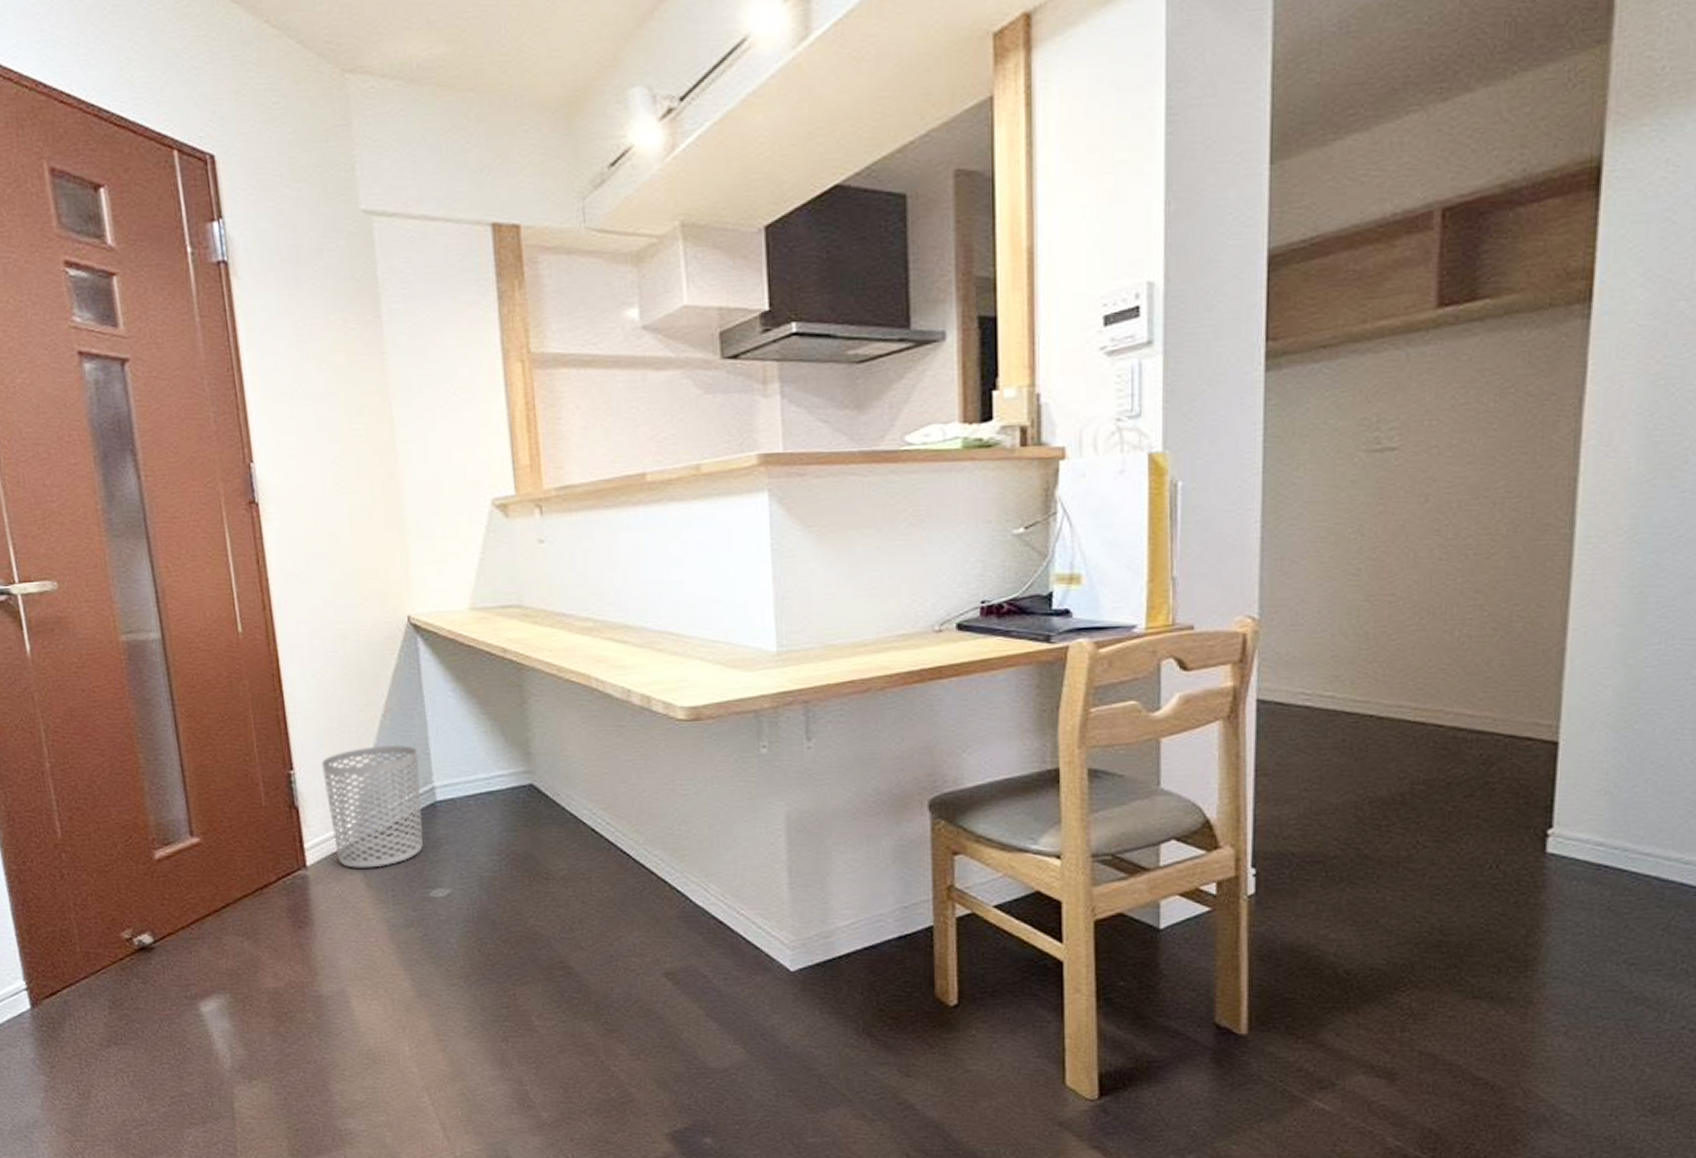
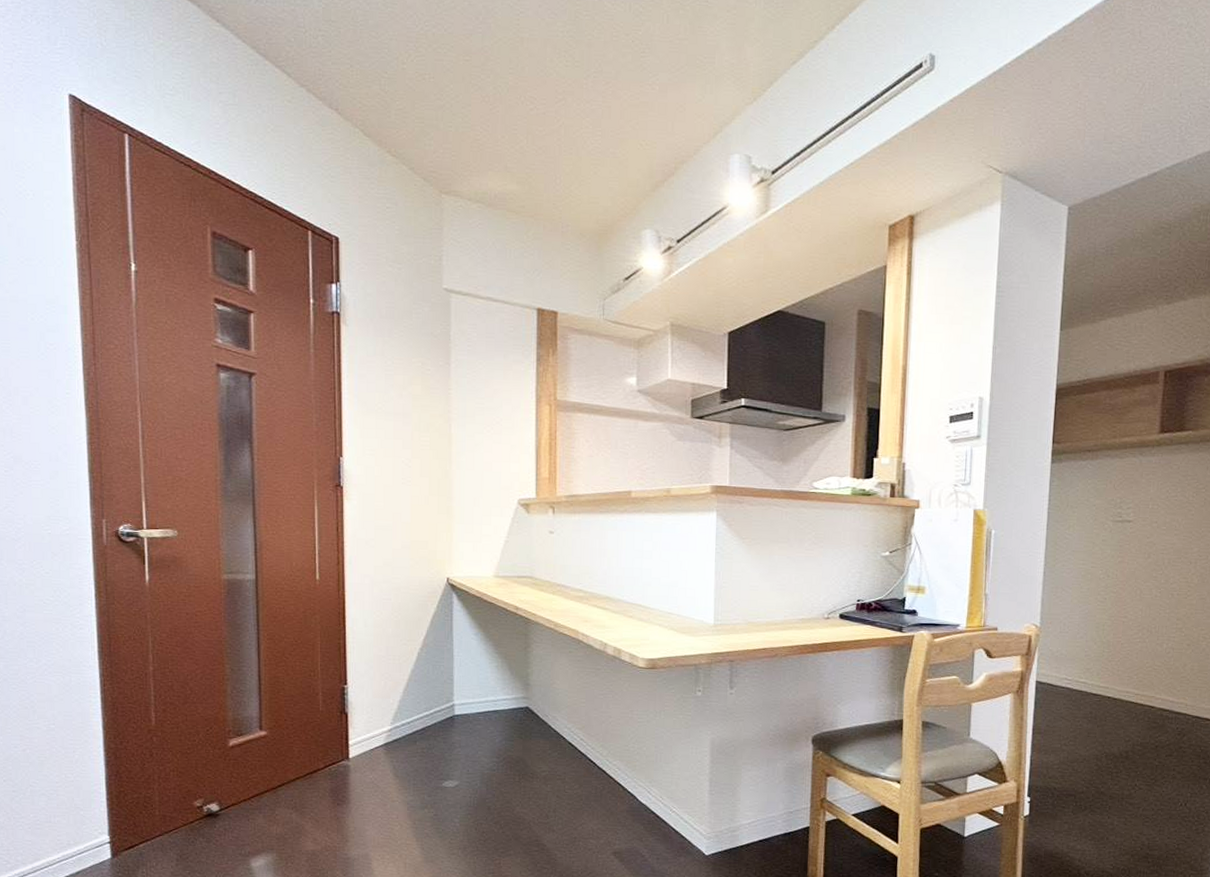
waste bin: present [322,745,423,868] -> none [370,670,444,762]

